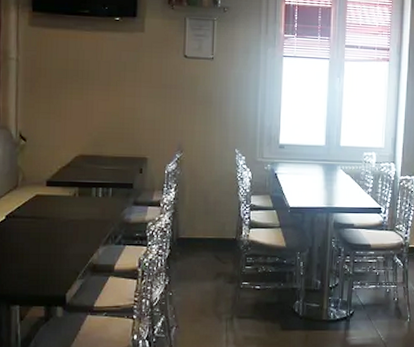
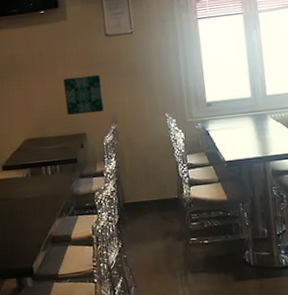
wall art: none [129,95,172,138] -> present [63,74,104,115]

